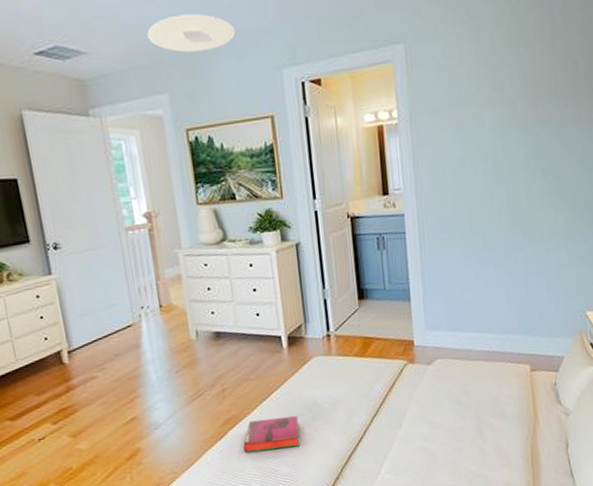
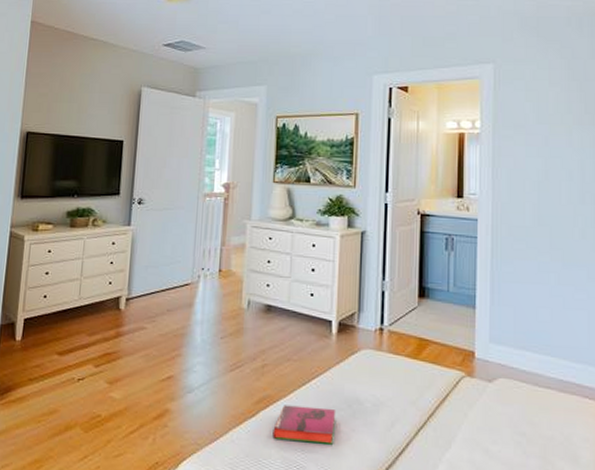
ceiling light: present [147,13,236,53] -> none [259,25,336,55]

